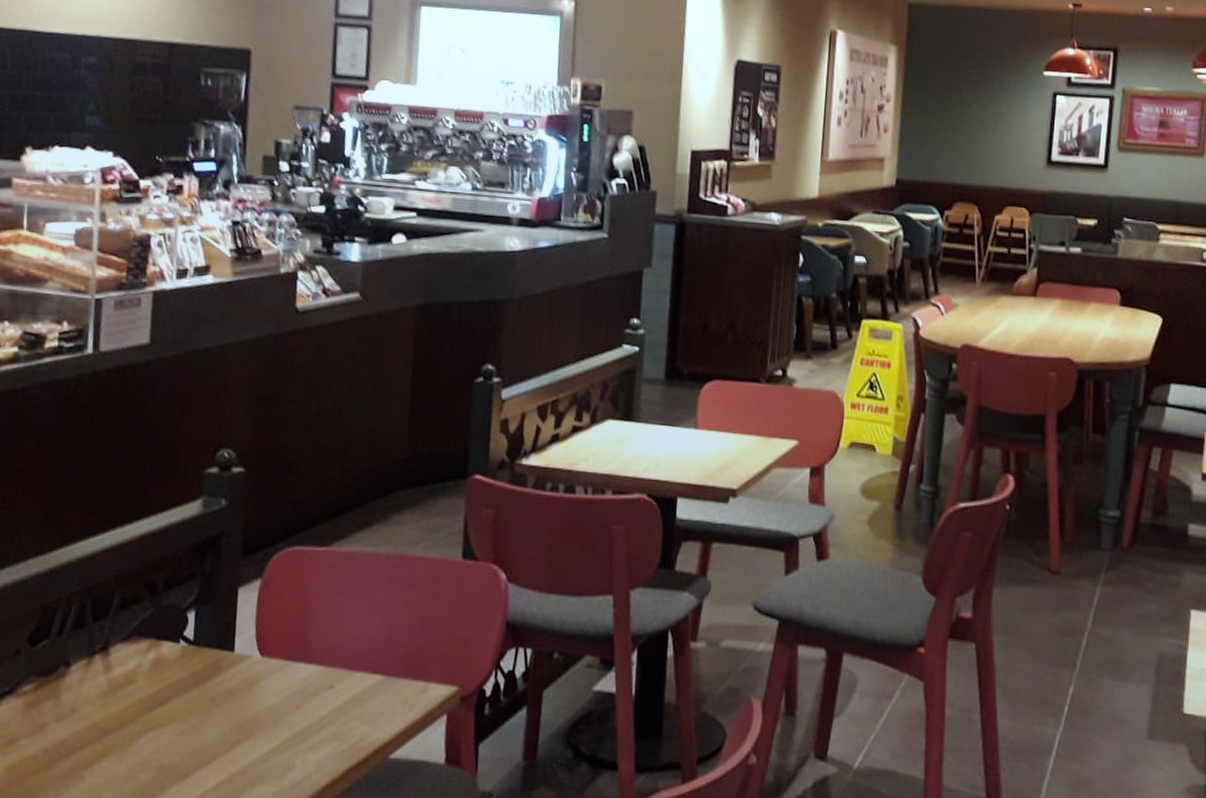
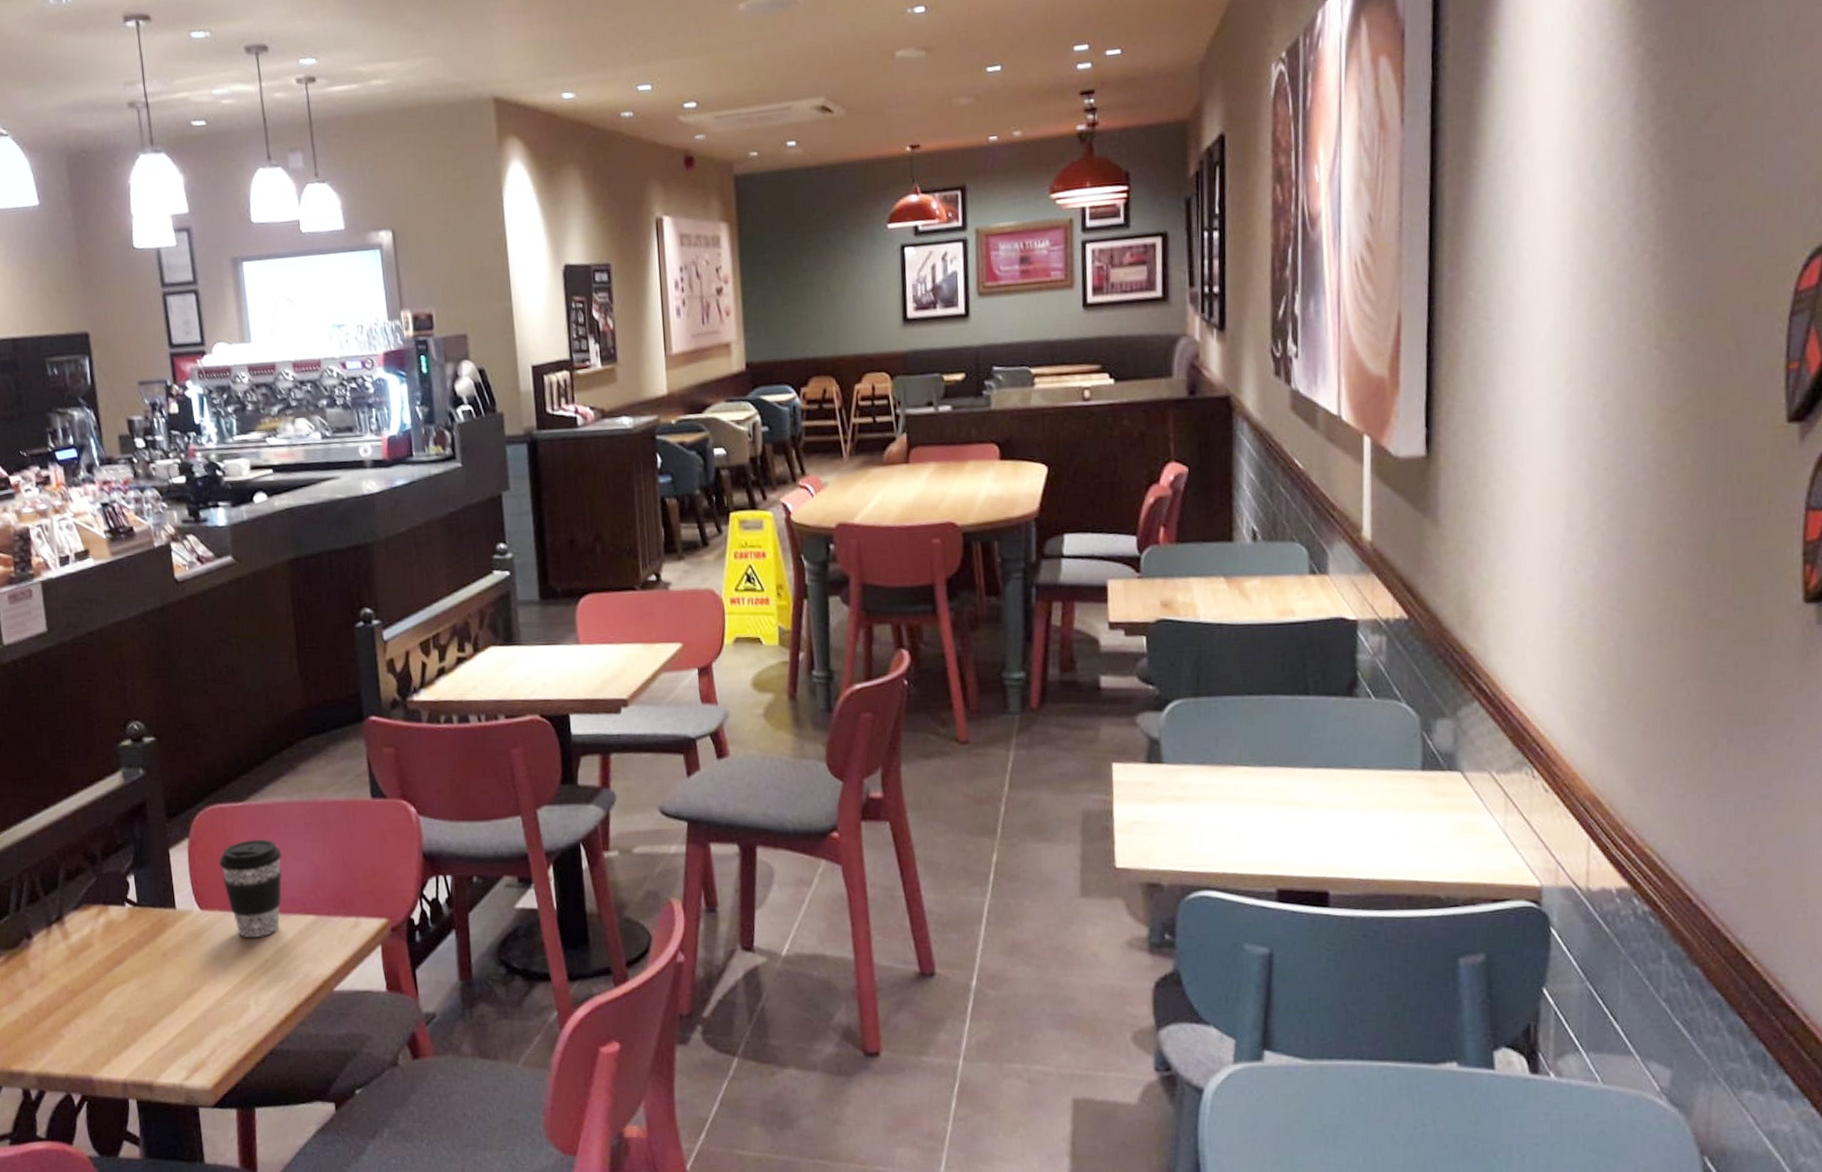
coffee cup: none [290,588,358,693] -> present [219,840,282,938]

